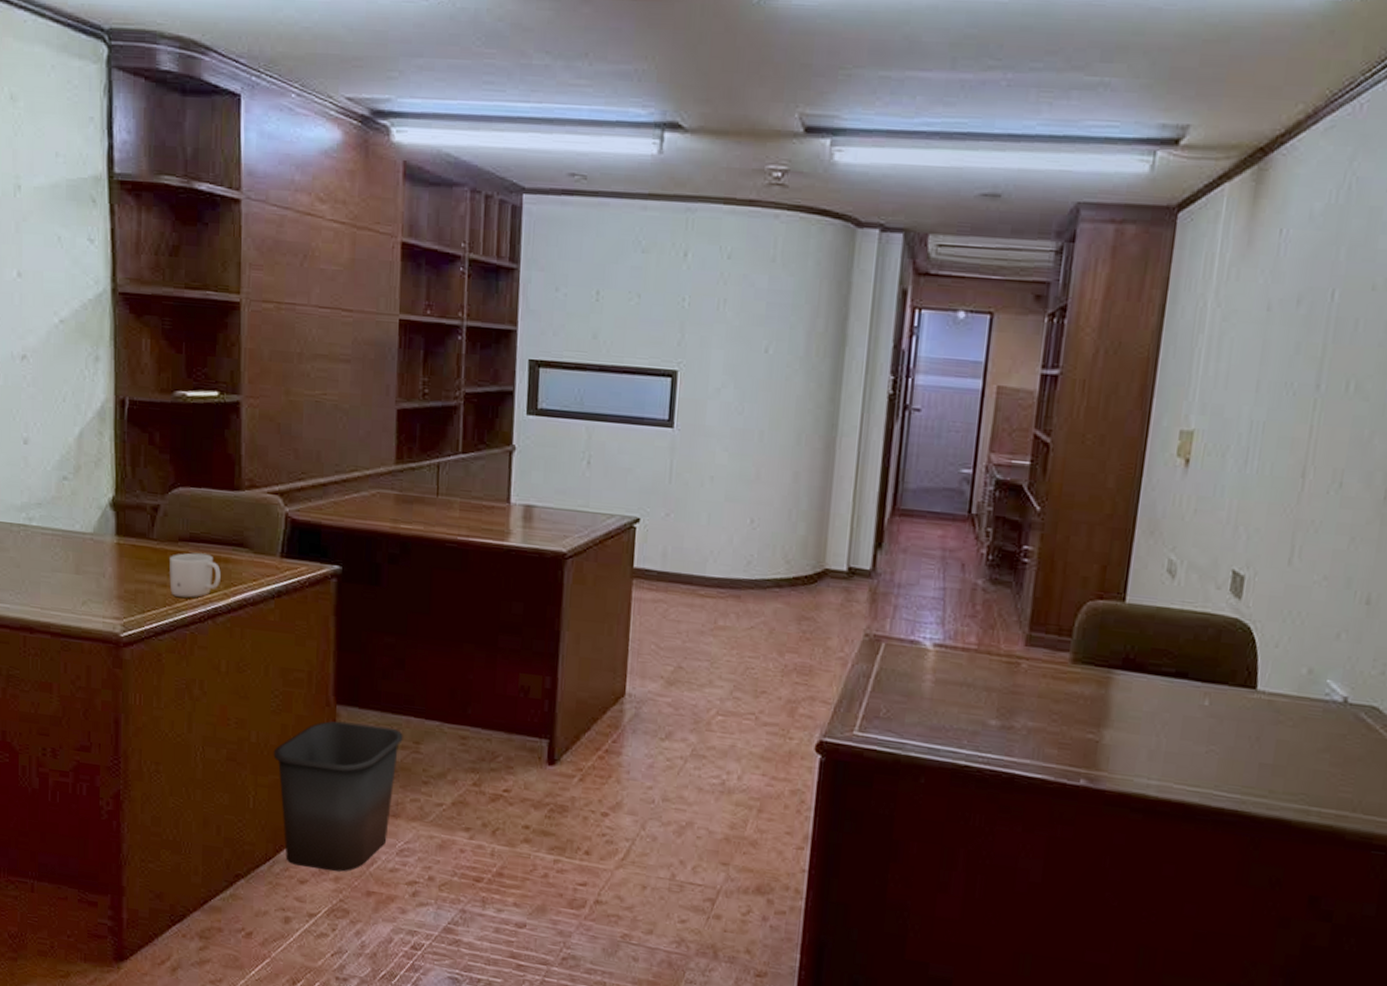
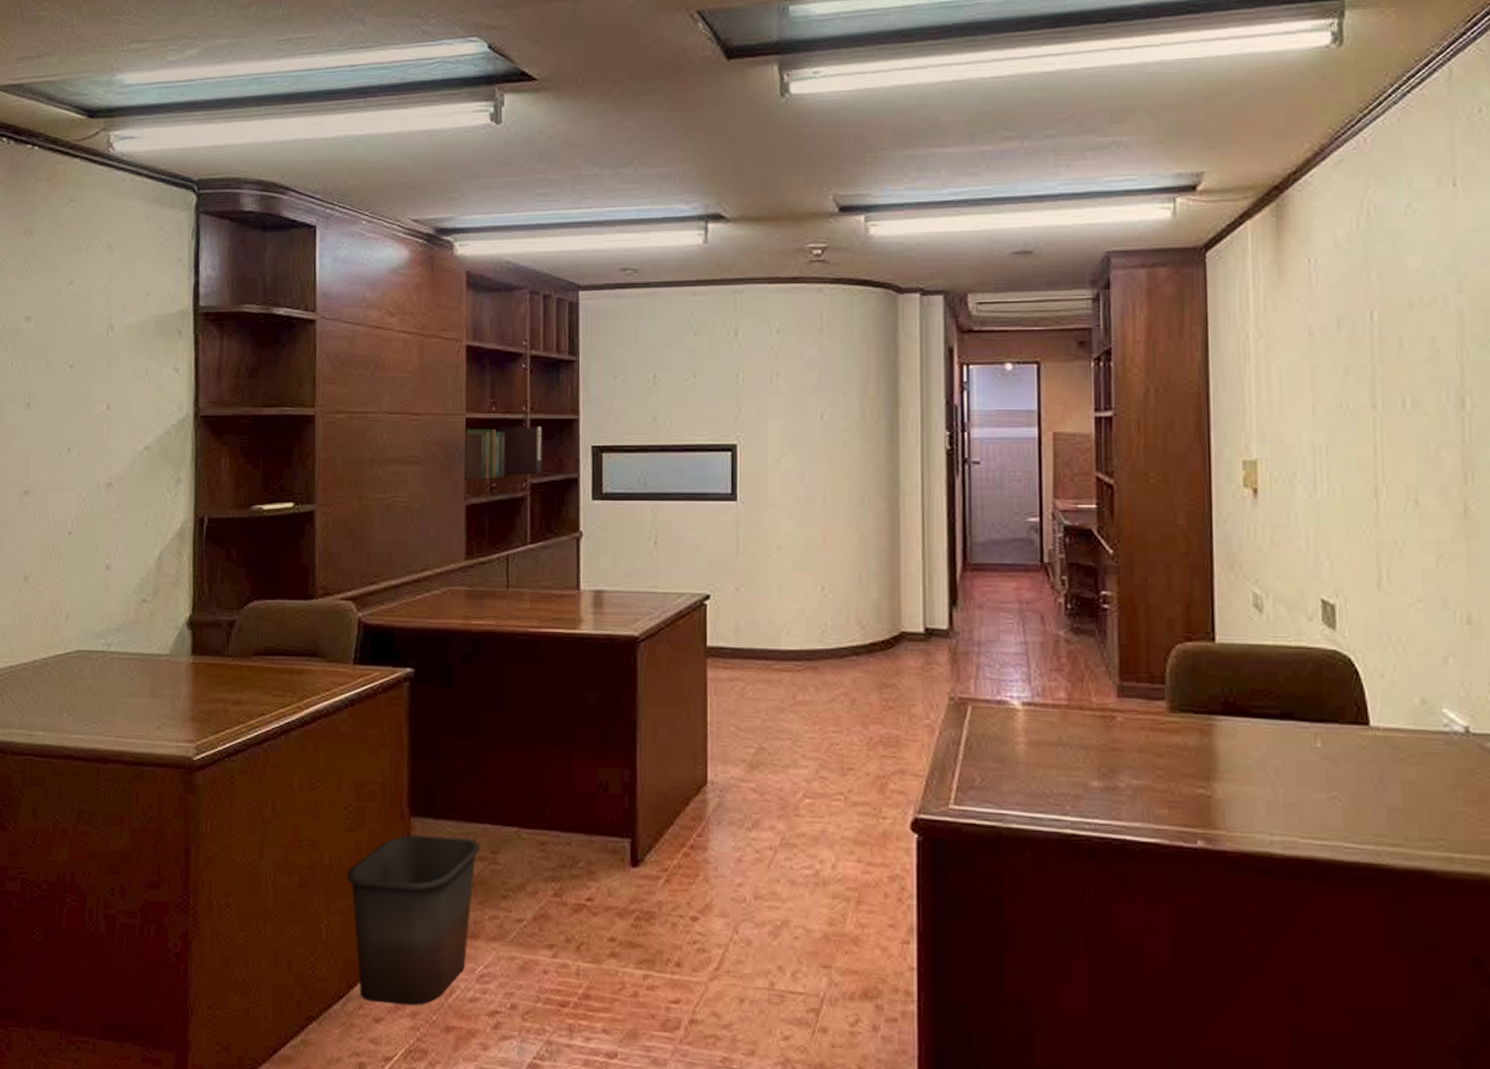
mug: present [169,552,221,598] -> none [243,666,294,714]
books: none [393,330,440,386] -> present [461,428,506,480]
binder: none [433,331,479,384] -> present [499,426,543,474]

